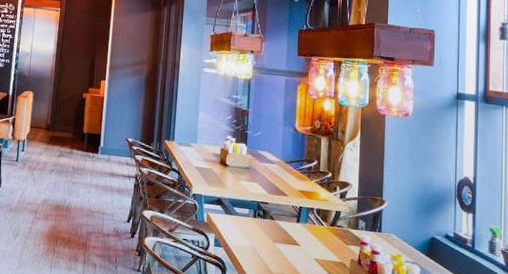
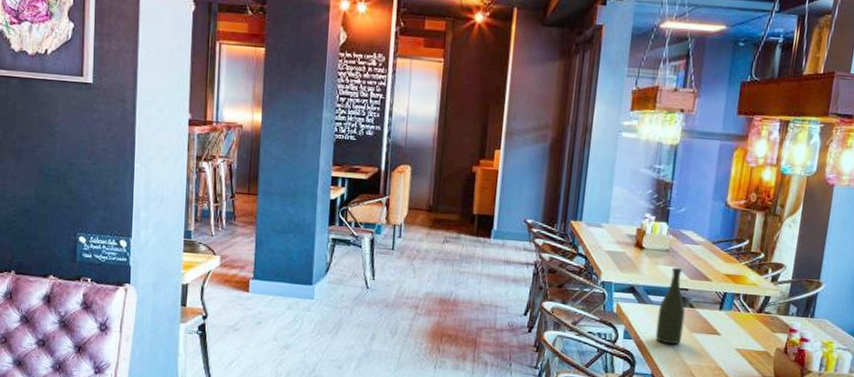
bottle: none [242,183,267,254] -> present [655,267,686,345]

